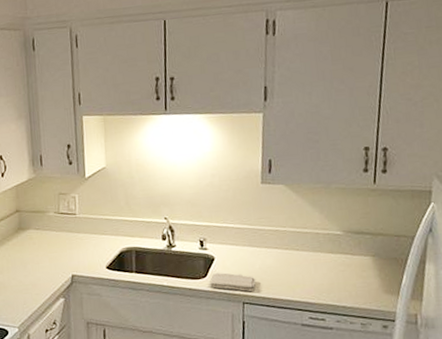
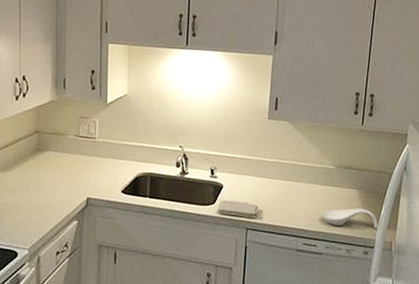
spoon rest: none [328,277,399,299] -> present [320,208,378,228]

